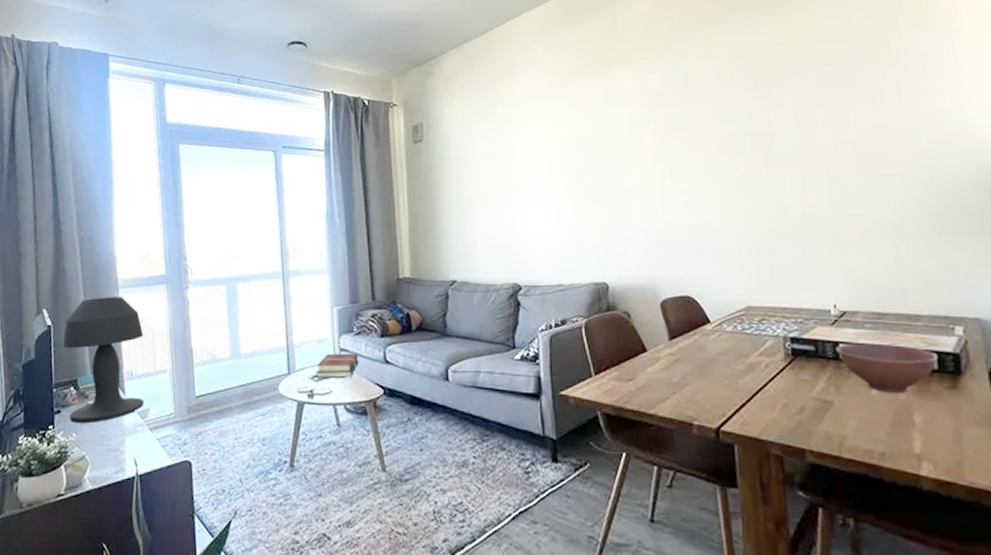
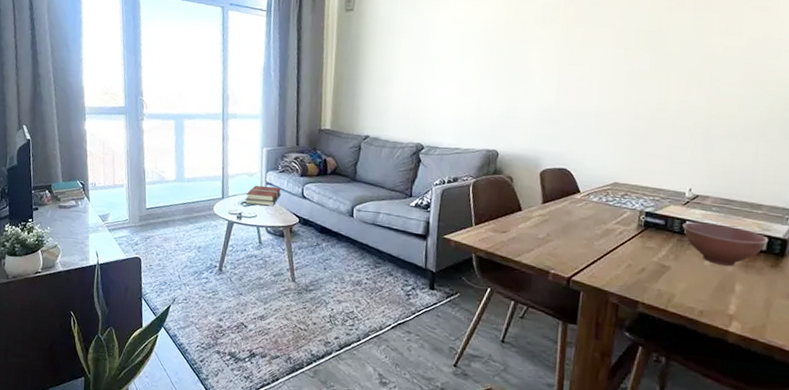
table lamp: present [62,297,145,423] -> none [39,120,106,220]

